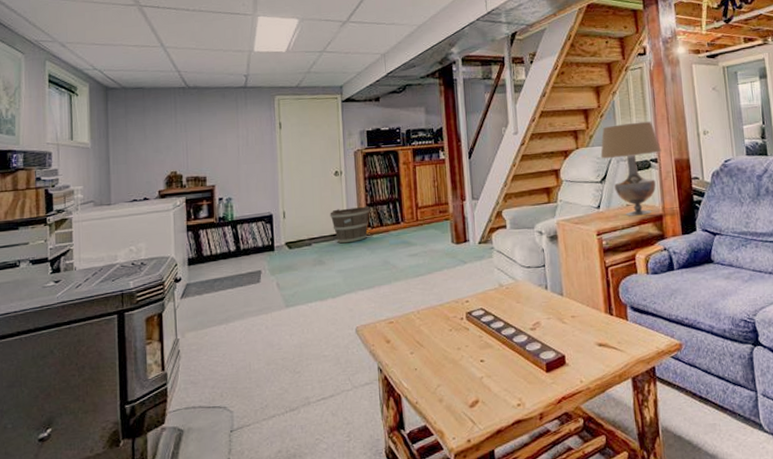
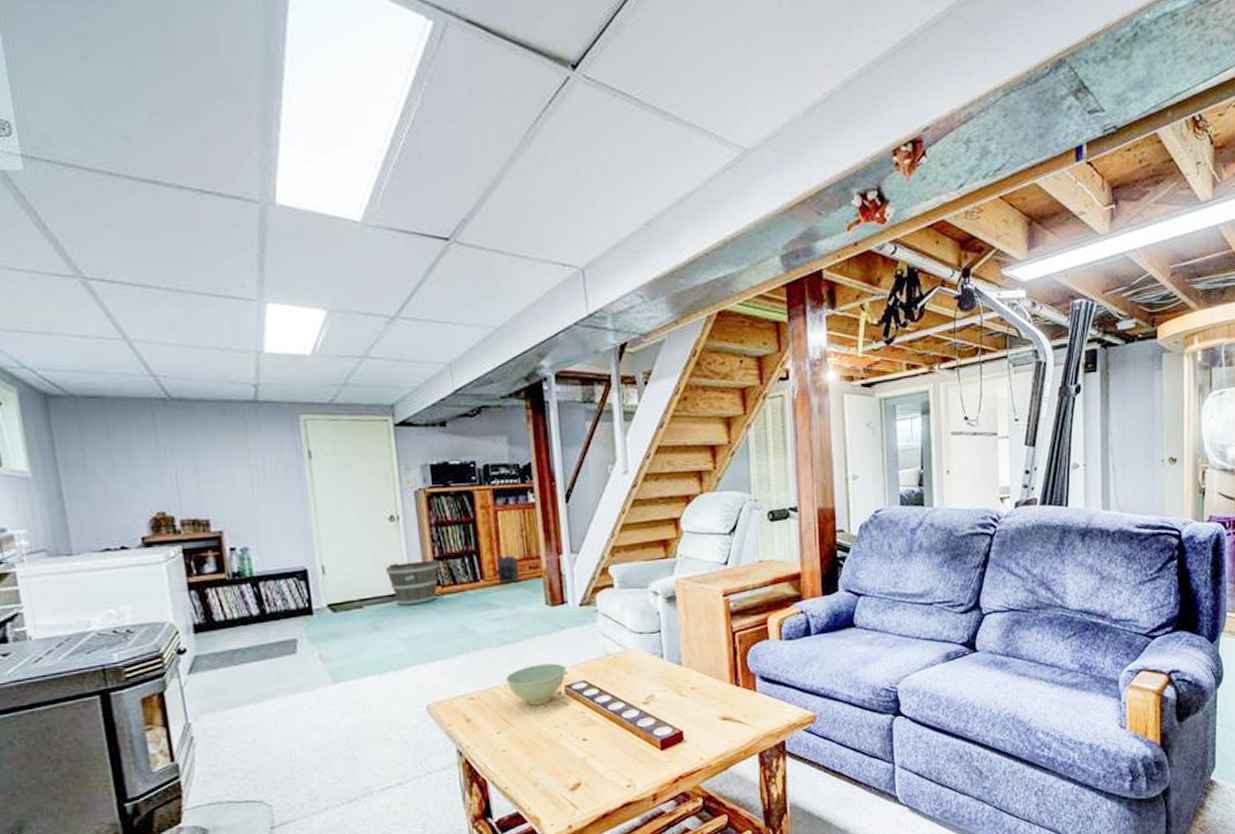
speaker: none [412,201,432,225] -> present [494,555,520,584]
bowl: none [418,293,468,330] -> present [505,663,567,706]
table lamp: present [600,121,661,217] -> none [730,462,802,575]

